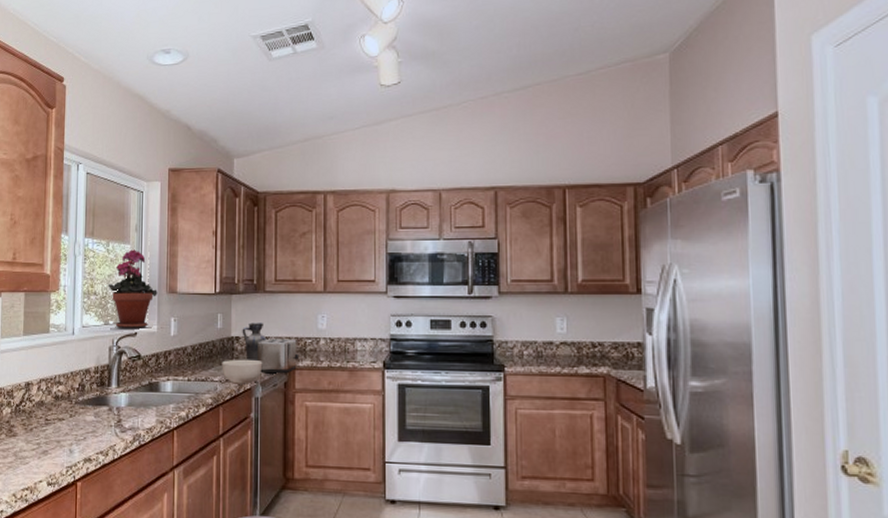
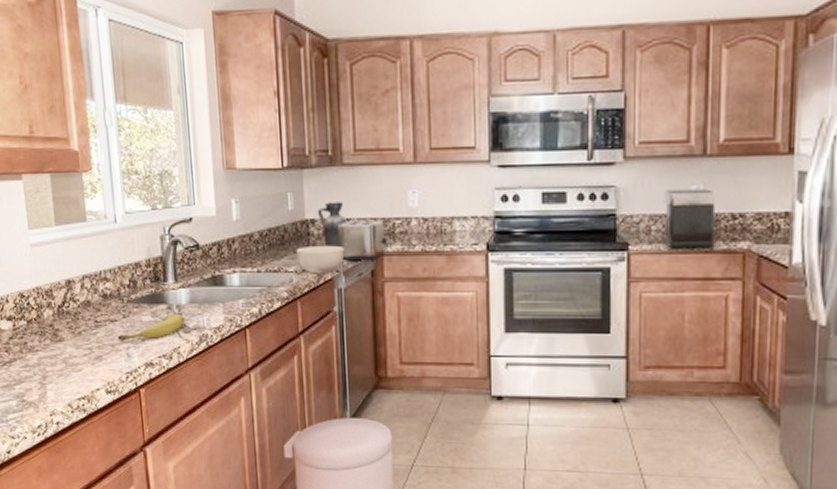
fruit: none [63,414,121,438] -> present [117,313,184,341]
potted plant: present [109,249,157,330] -> none [152,117,213,215]
coffee maker: none [532,321,579,372] -> present [660,189,716,249]

